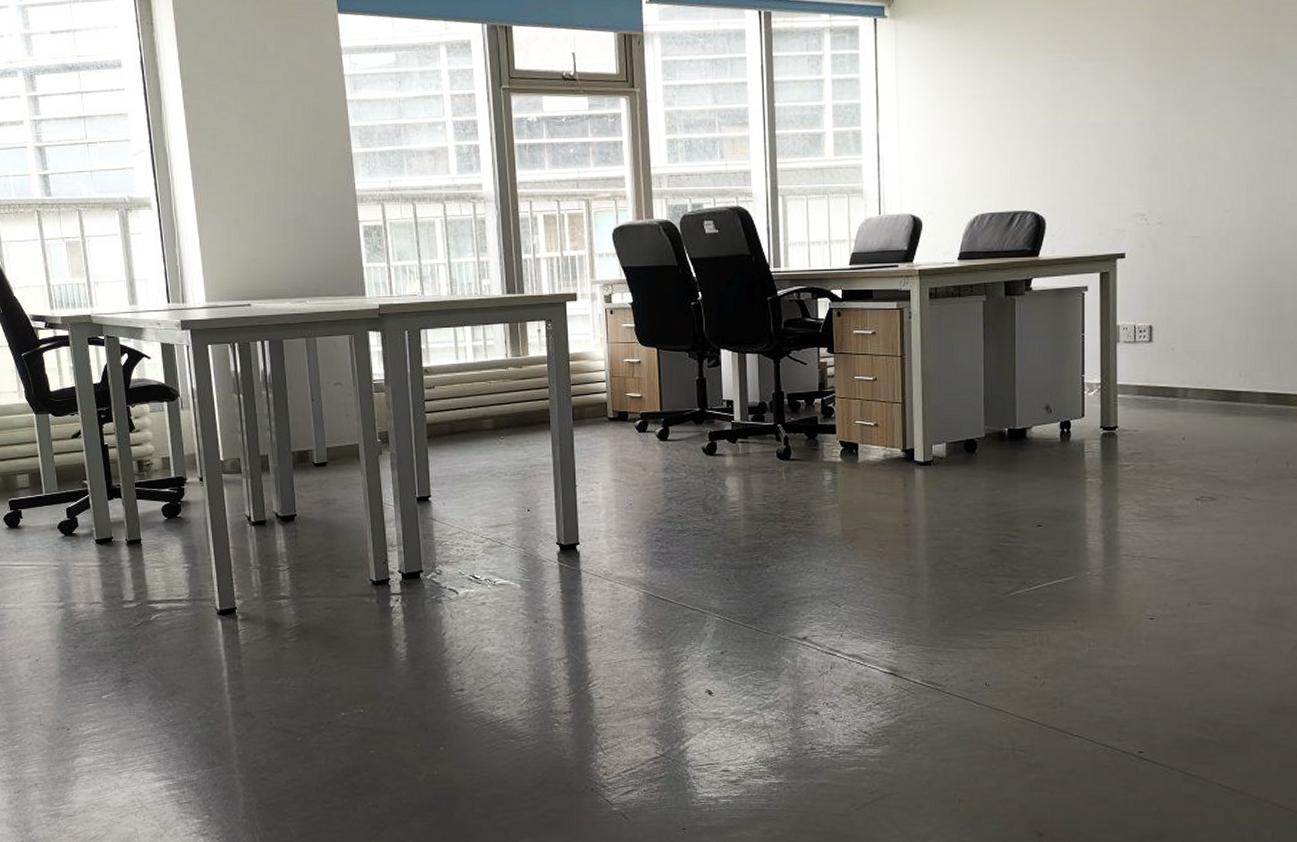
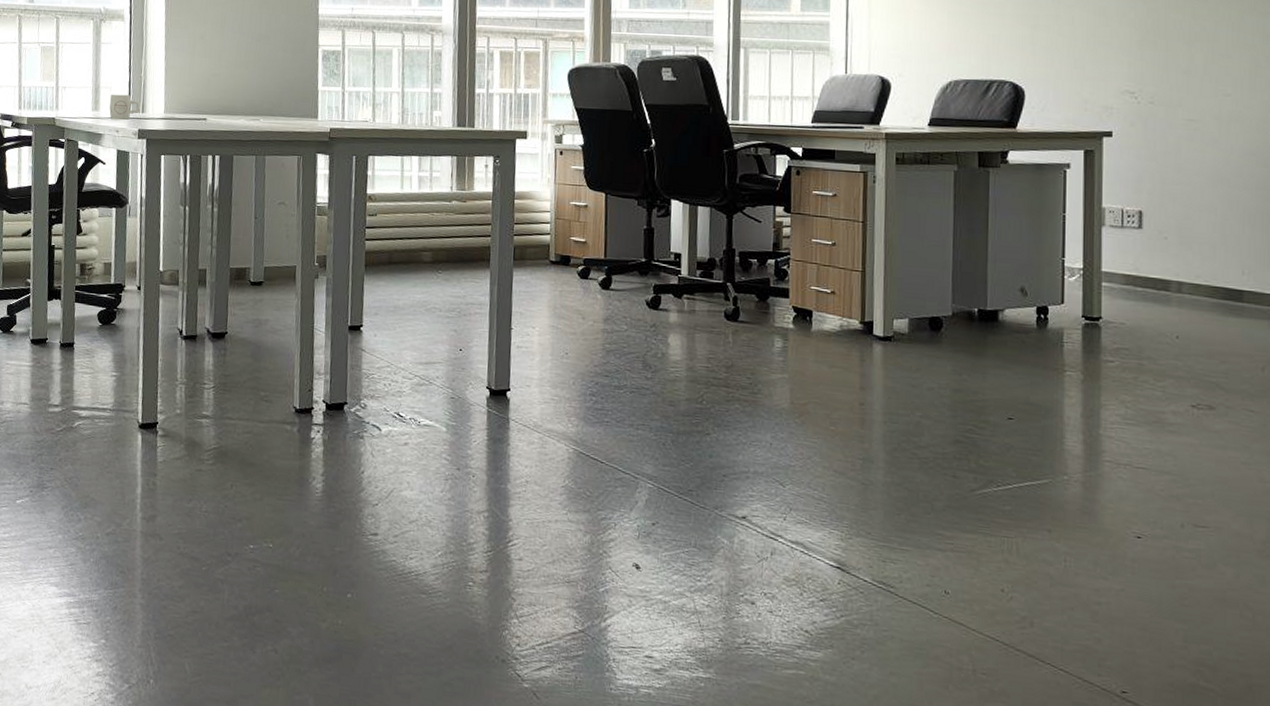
mug: none [146,286,179,313] -> present [109,94,140,121]

